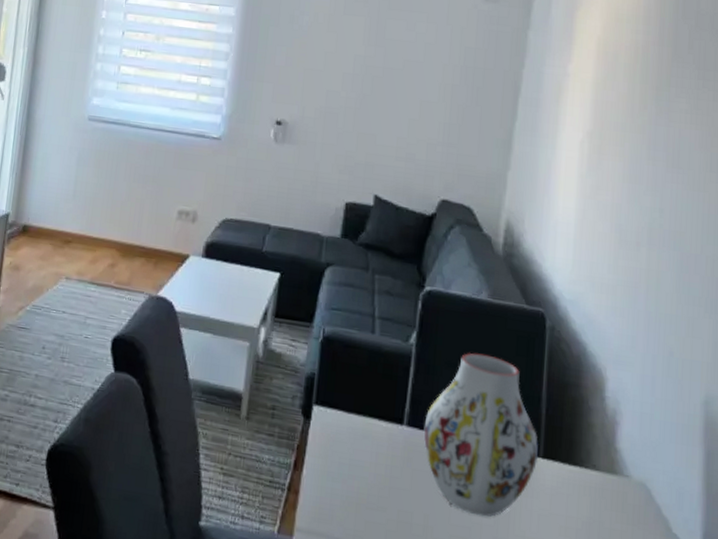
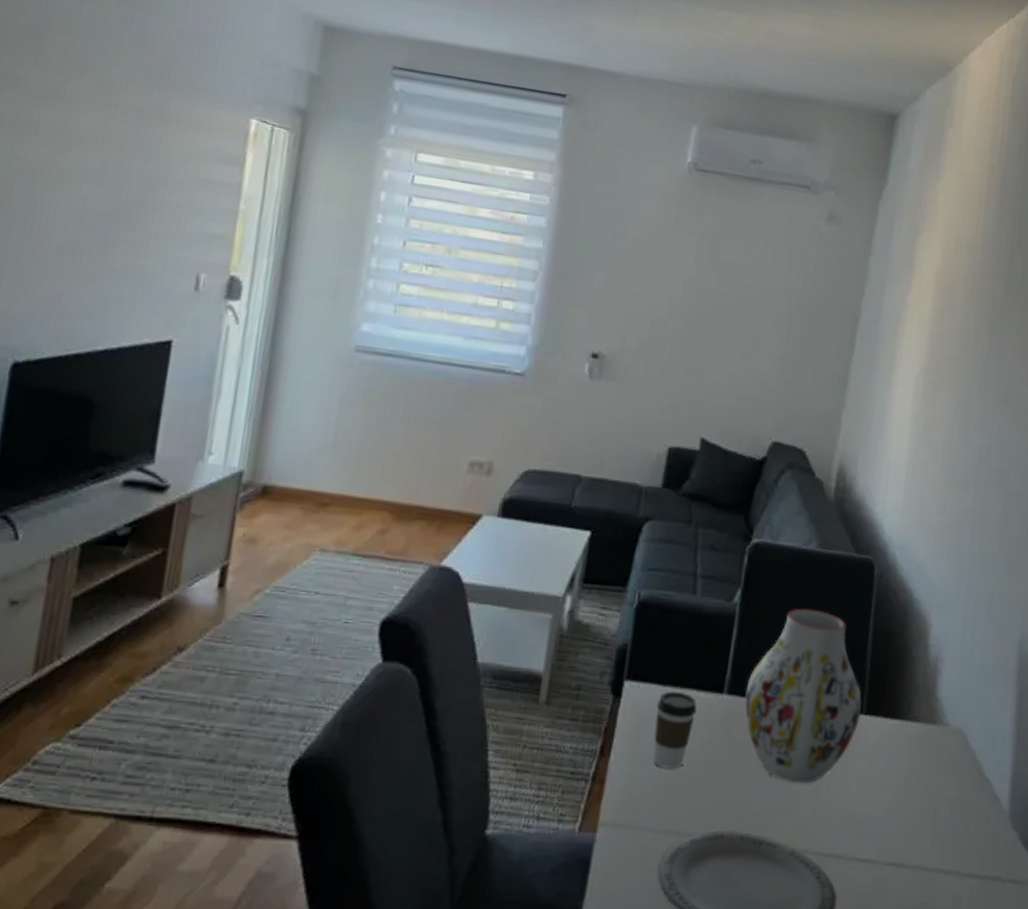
coffee cup: none [340,418,380,489] -> present [653,691,697,769]

